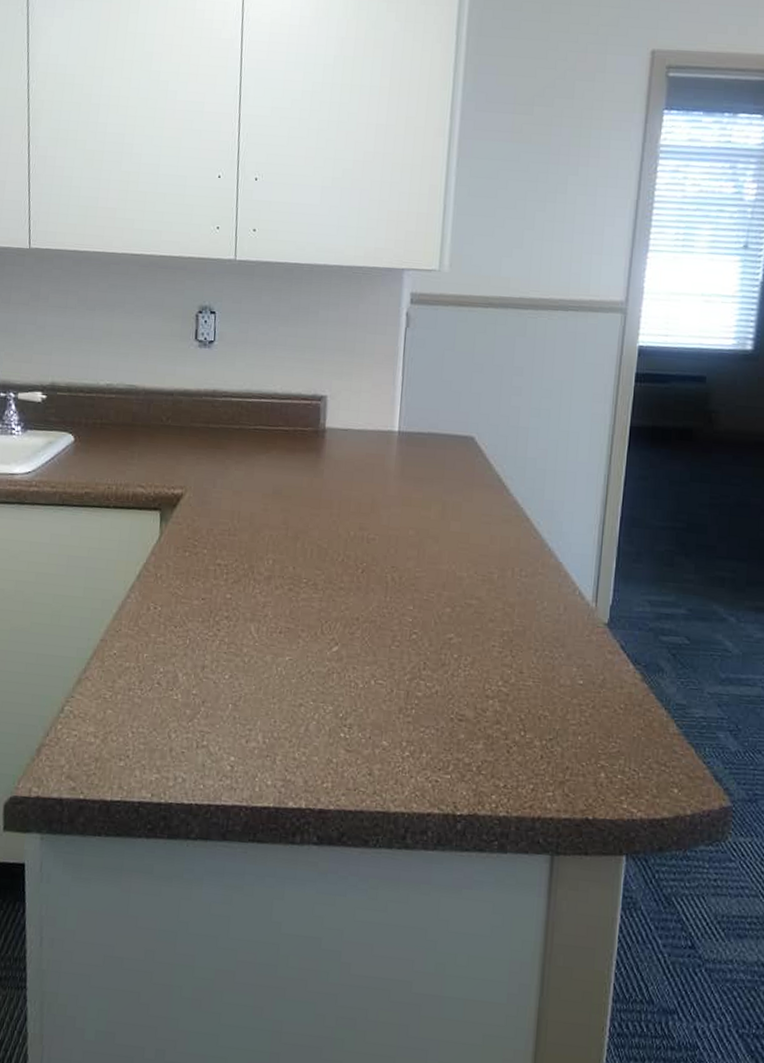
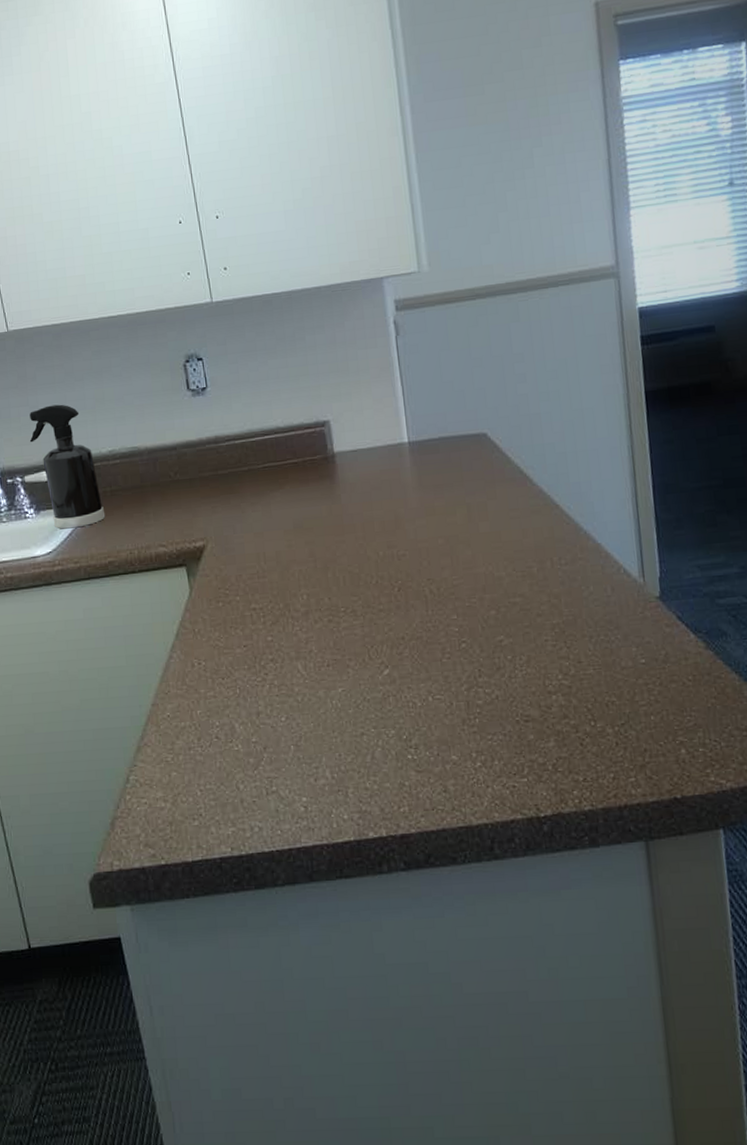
spray bottle: none [30,328,91,453] -> present [29,404,106,529]

